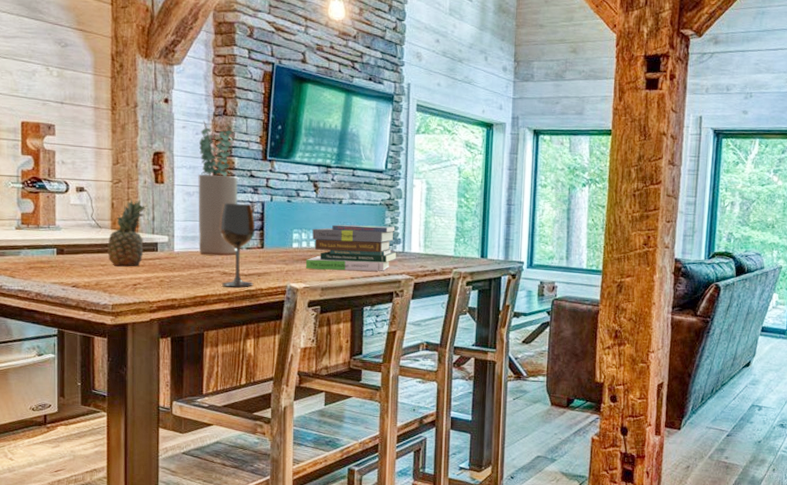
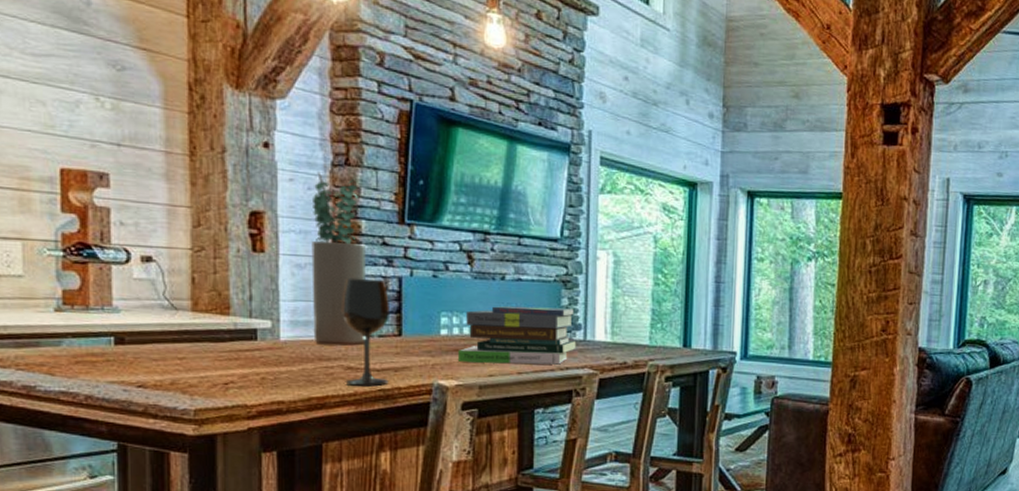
fruit: present [107,198,147,267] -> none [186,271,241,361]

